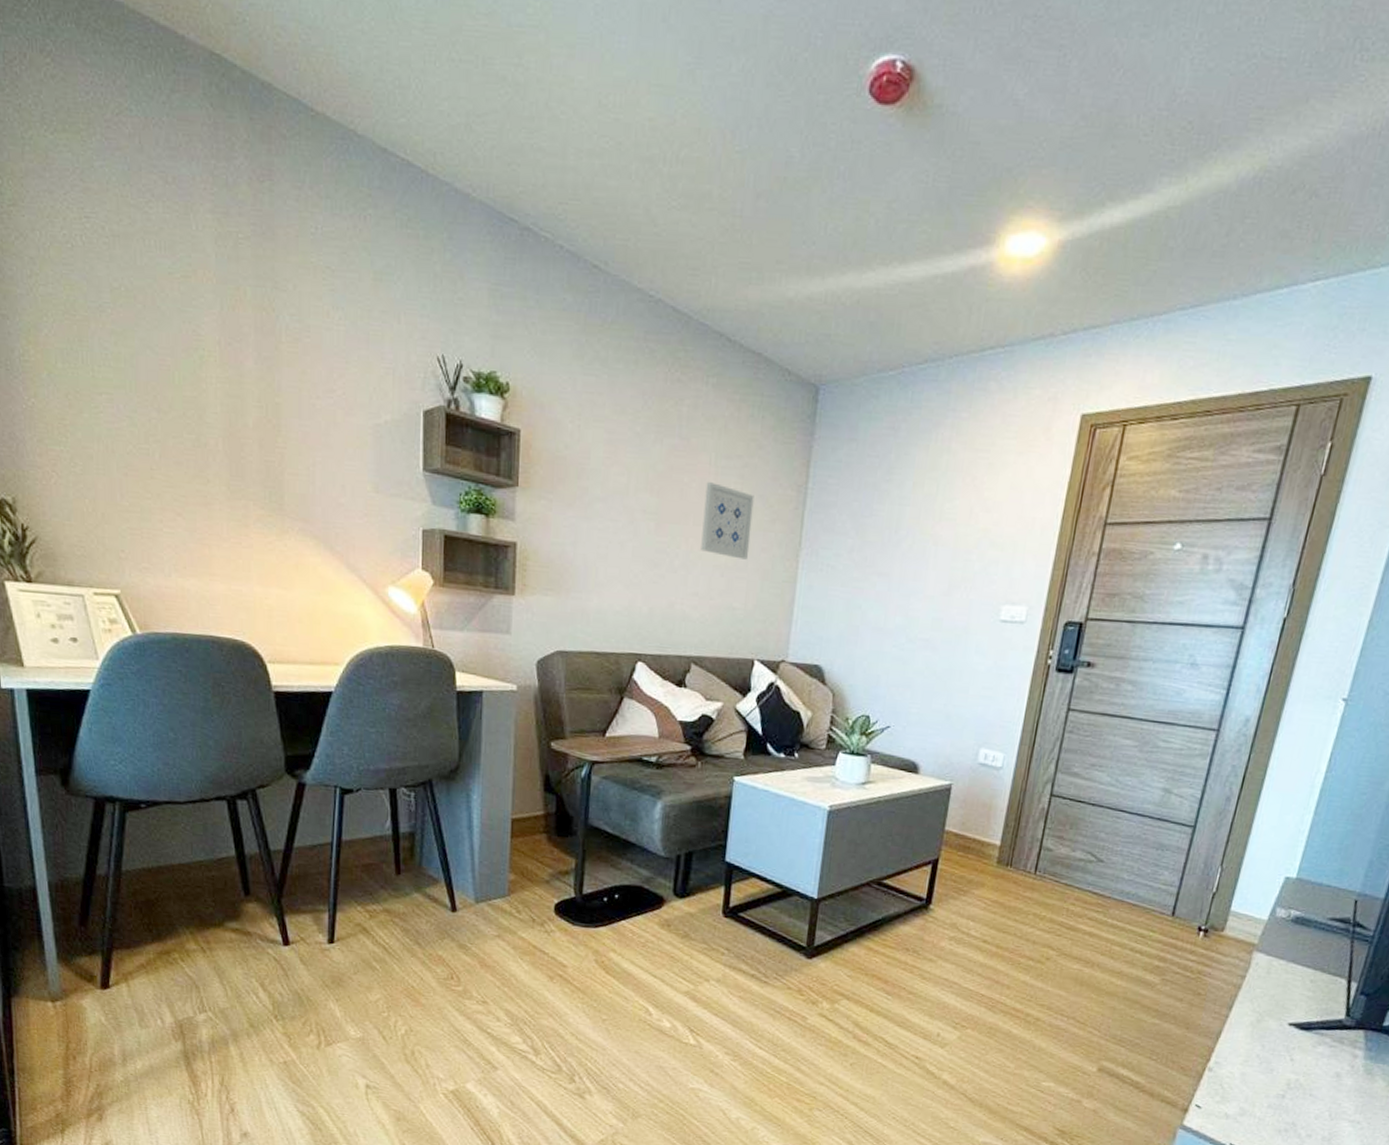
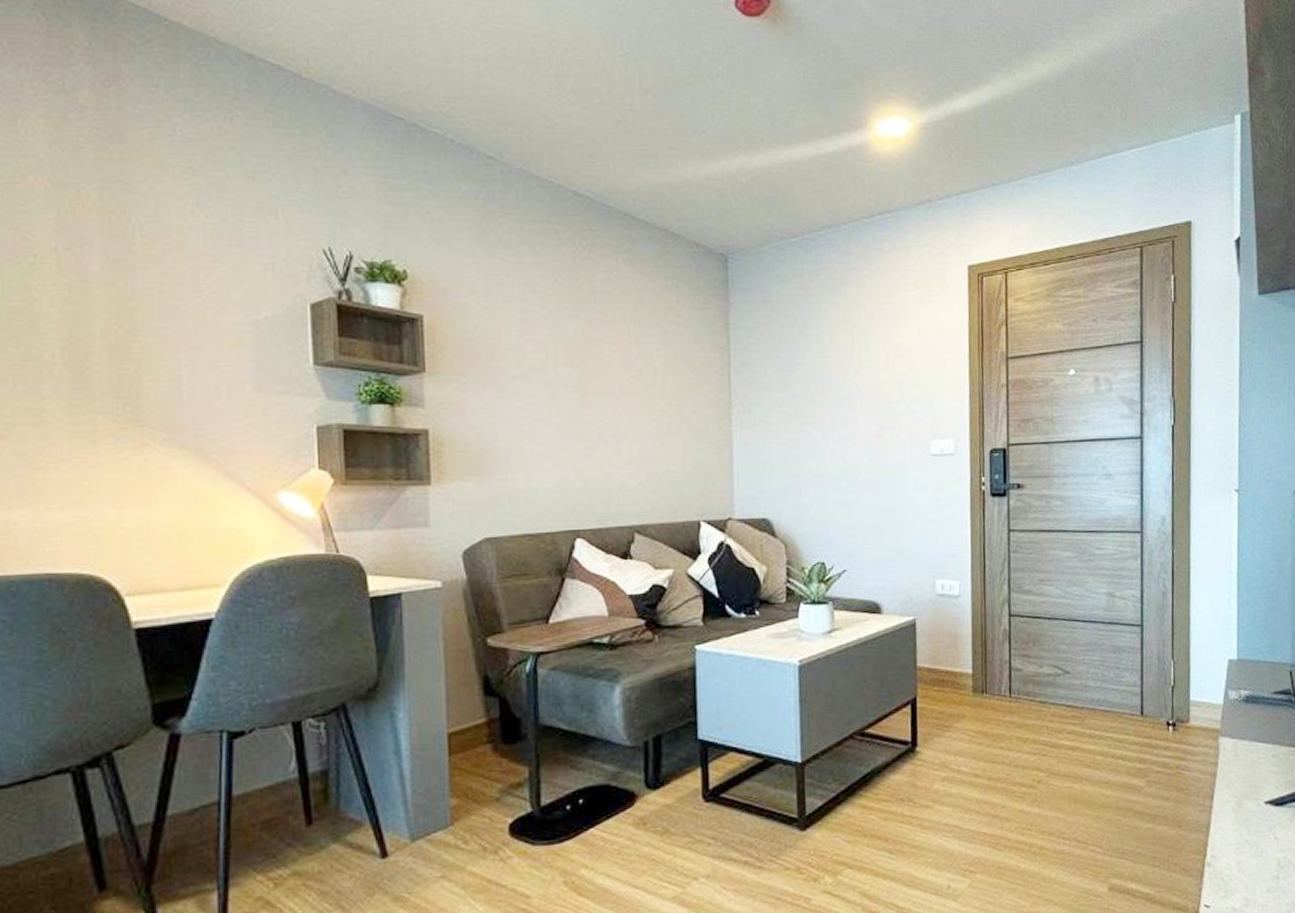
wall art: present [701,482,754,560] -> none [628,352,681,423]

